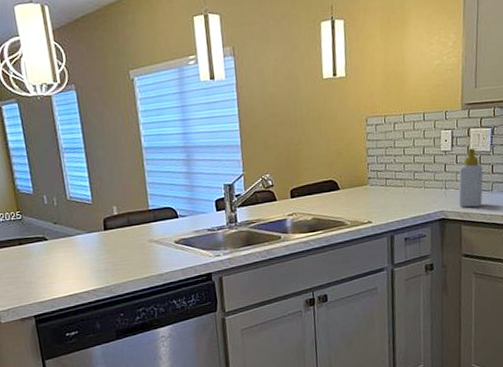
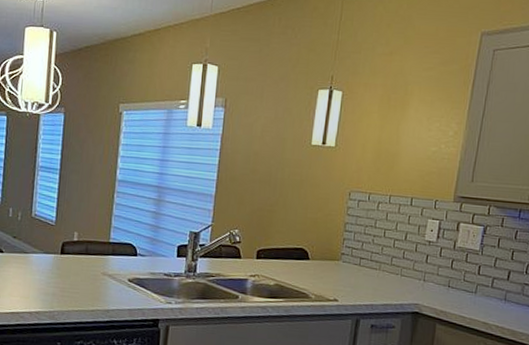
soap bottle: present [458,148,483,208] -> none [437,244,469,307]

